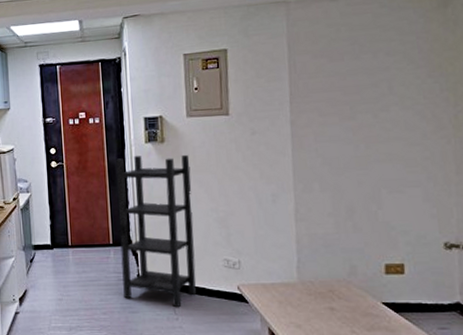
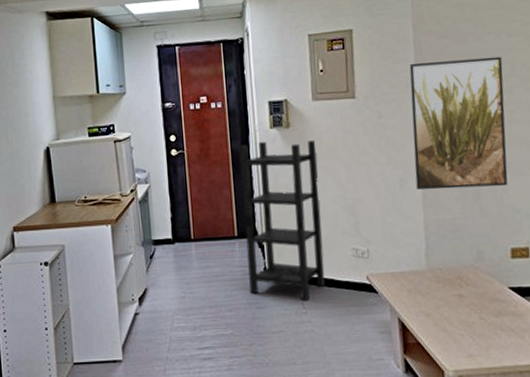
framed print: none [284,75,383,205] -> present [409,56,508,190]

